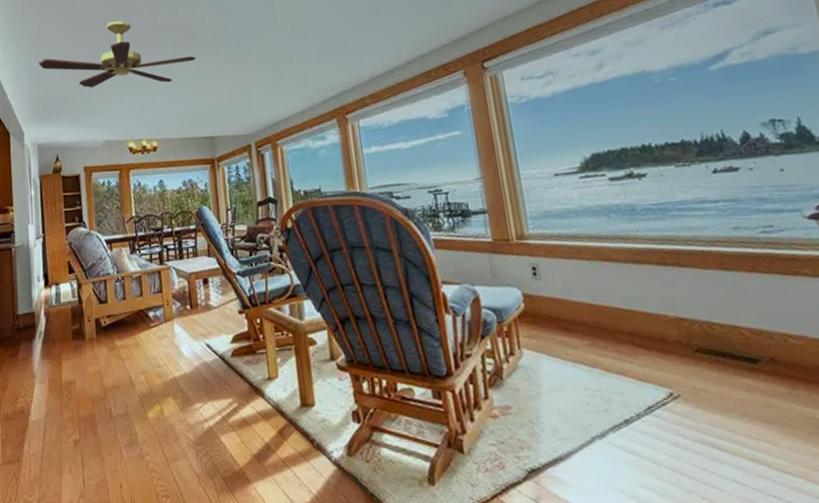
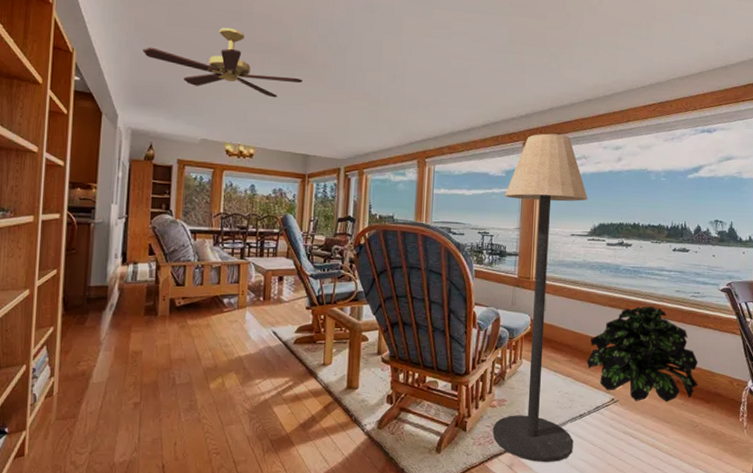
floor lamp: none [452,51,627,494] -> present [492,133,588,463]
potted plant: none [614,254,808,394] -> present [586,306,698,402]

